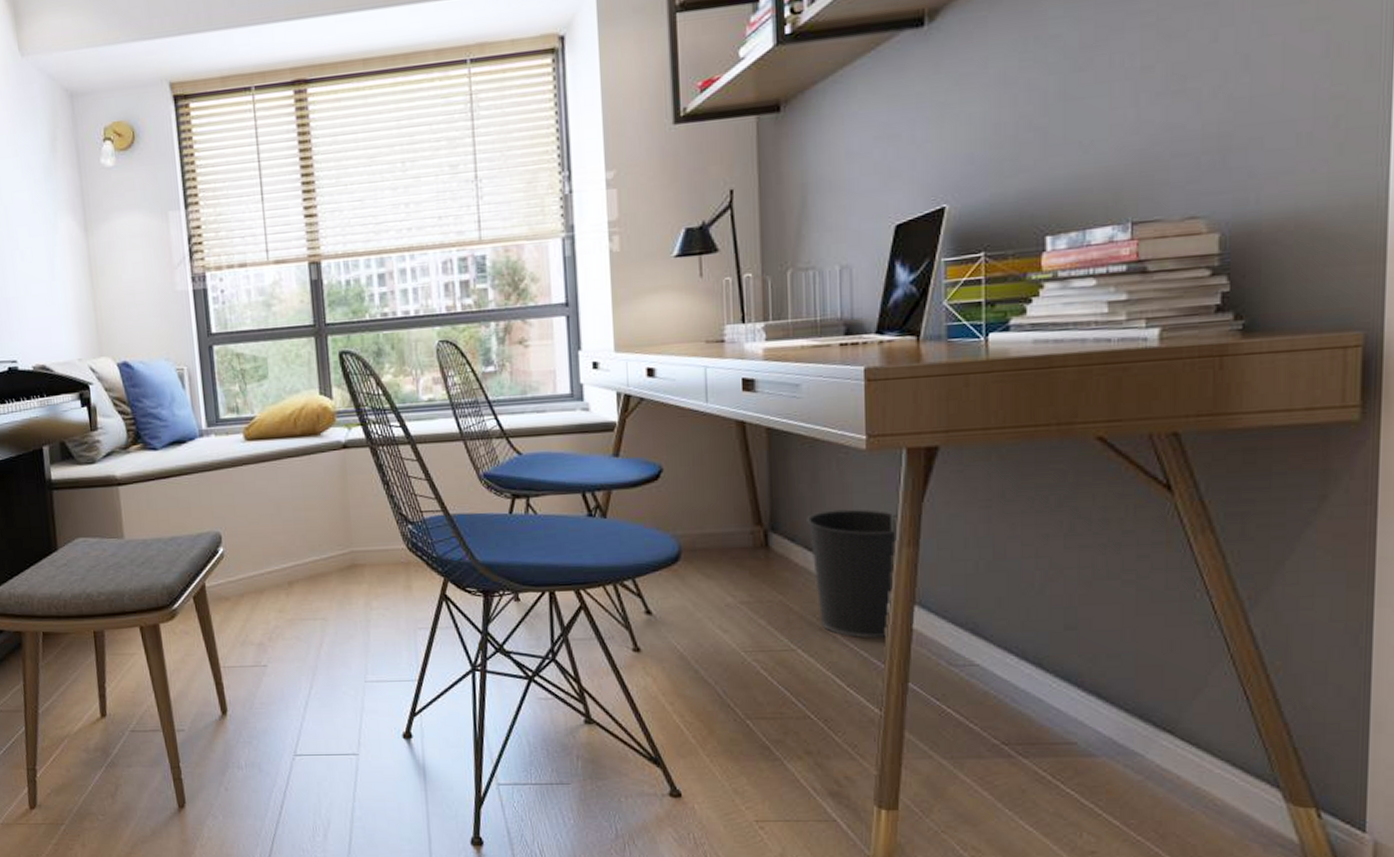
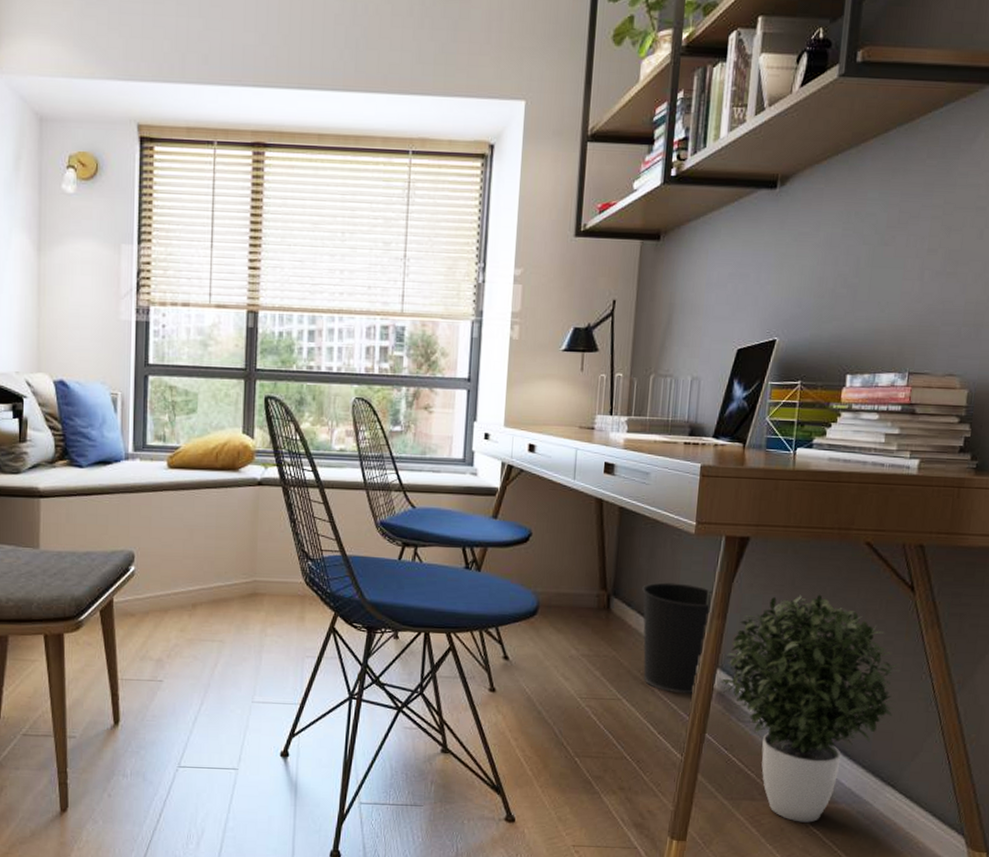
potted plant: none [921,506,1165,782] -> present [720,594,901,823]

